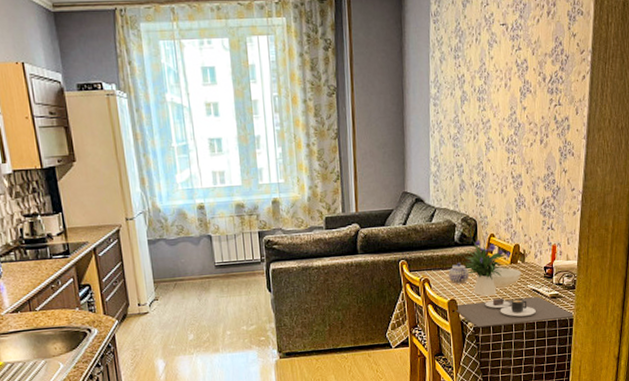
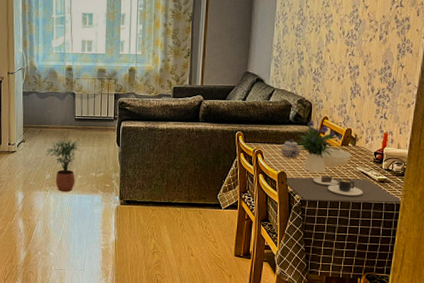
potted plant: none [185,290,226,352] -> present [46,139,81,191]

